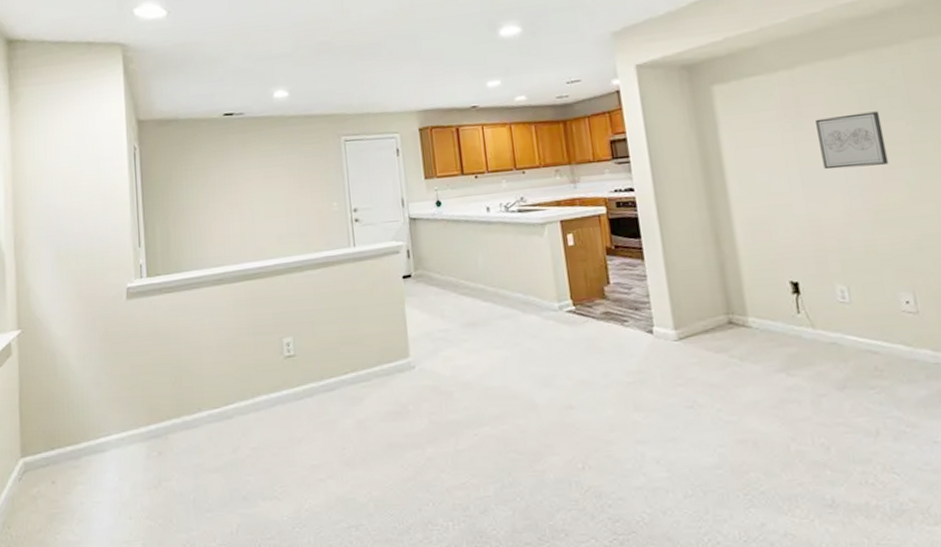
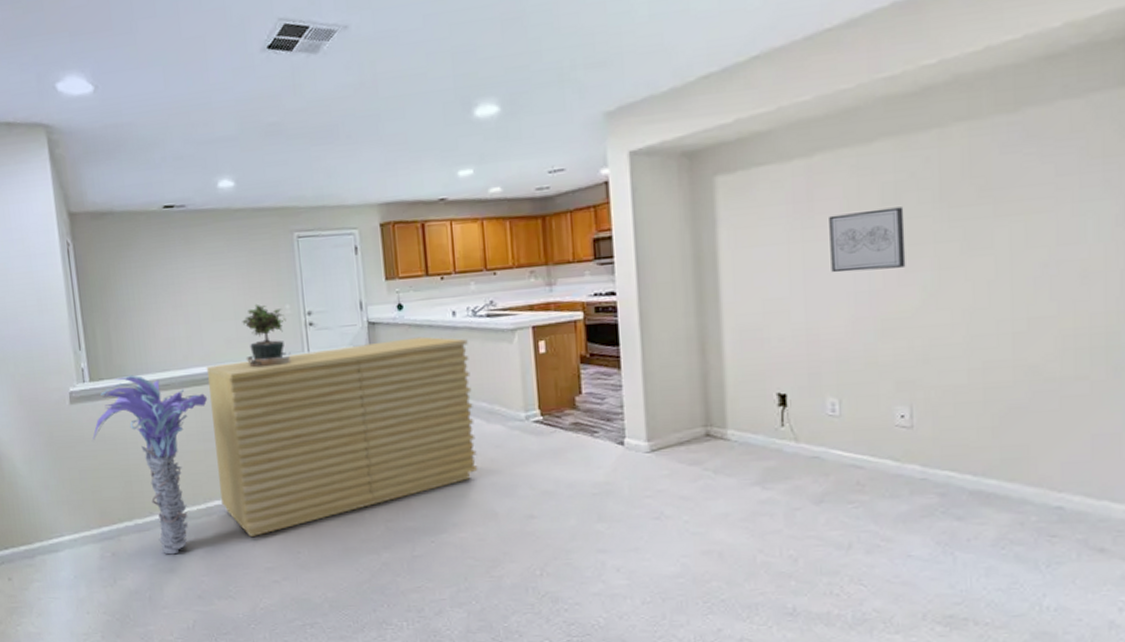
palm tree: none [146,270,259,453] -> present [92,375,208,555]
sideboard: none [258,231,517,432] -> present [206,336,478,537]
potted plant: none [292,201,338,262] -> present [242,303,292,368]

